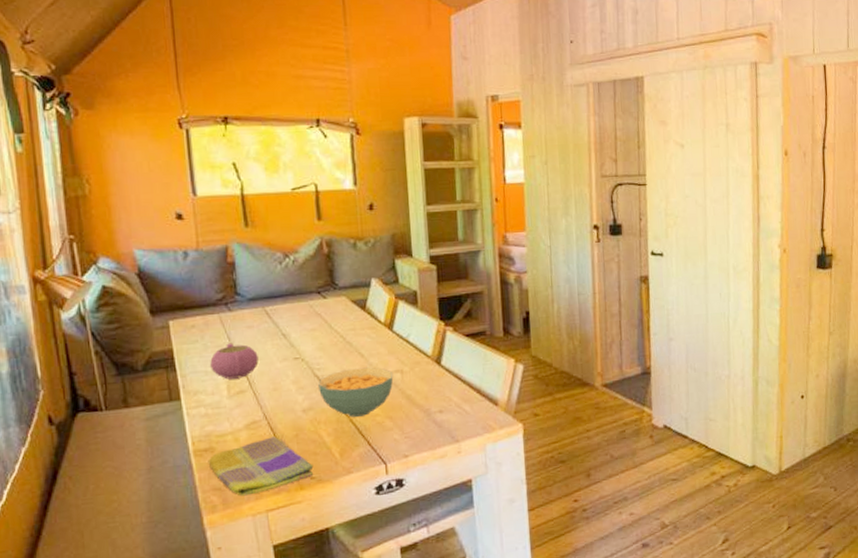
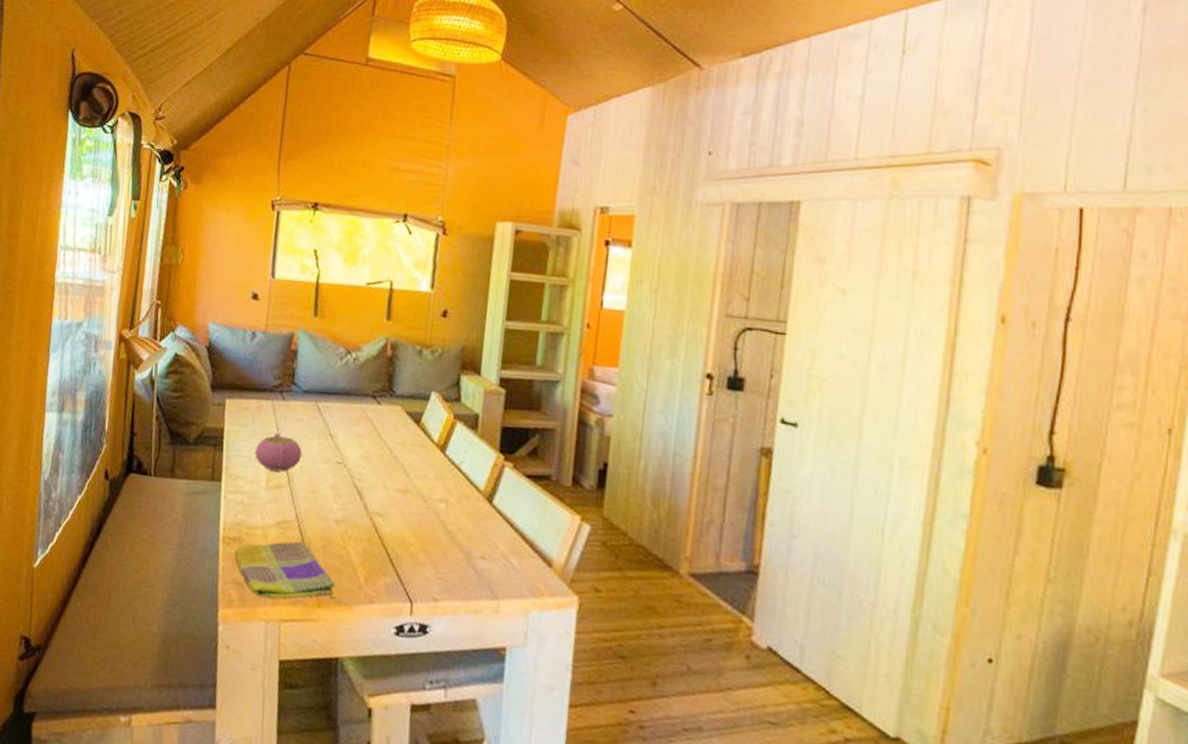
cereal bowl: present [318,367,394,417] -> none [355,486,438,543]

